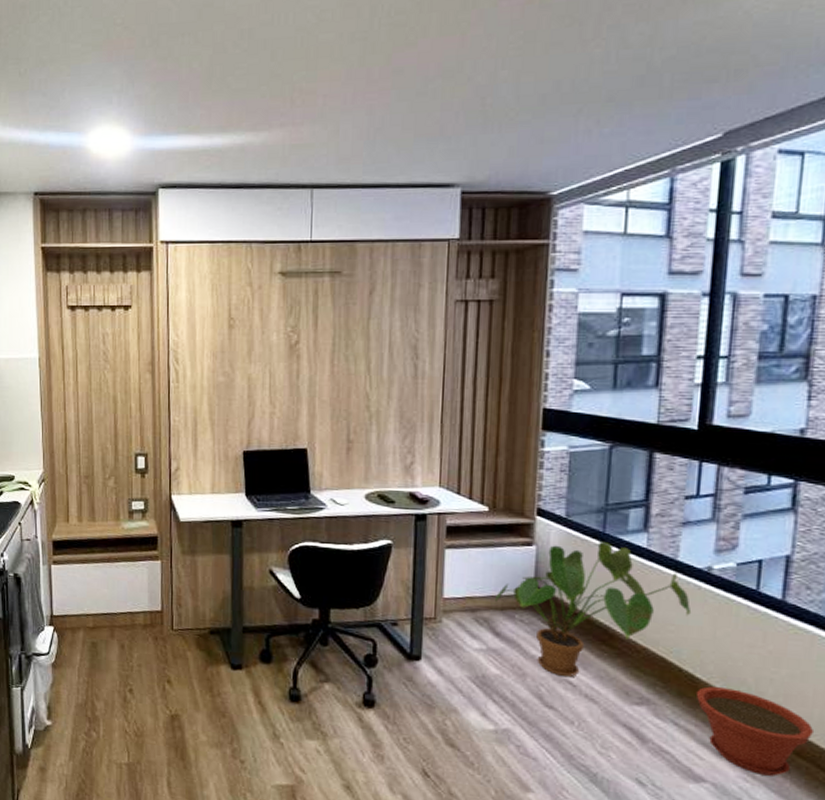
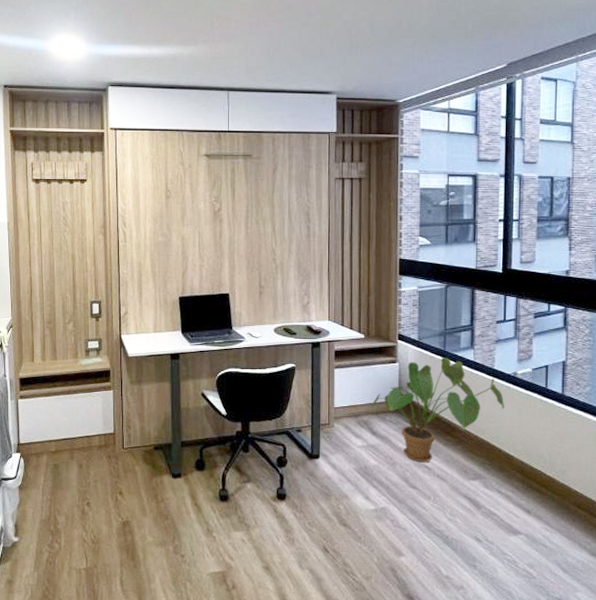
plant pot: present [695,686,815,776] -> none [511,461,588,525]

